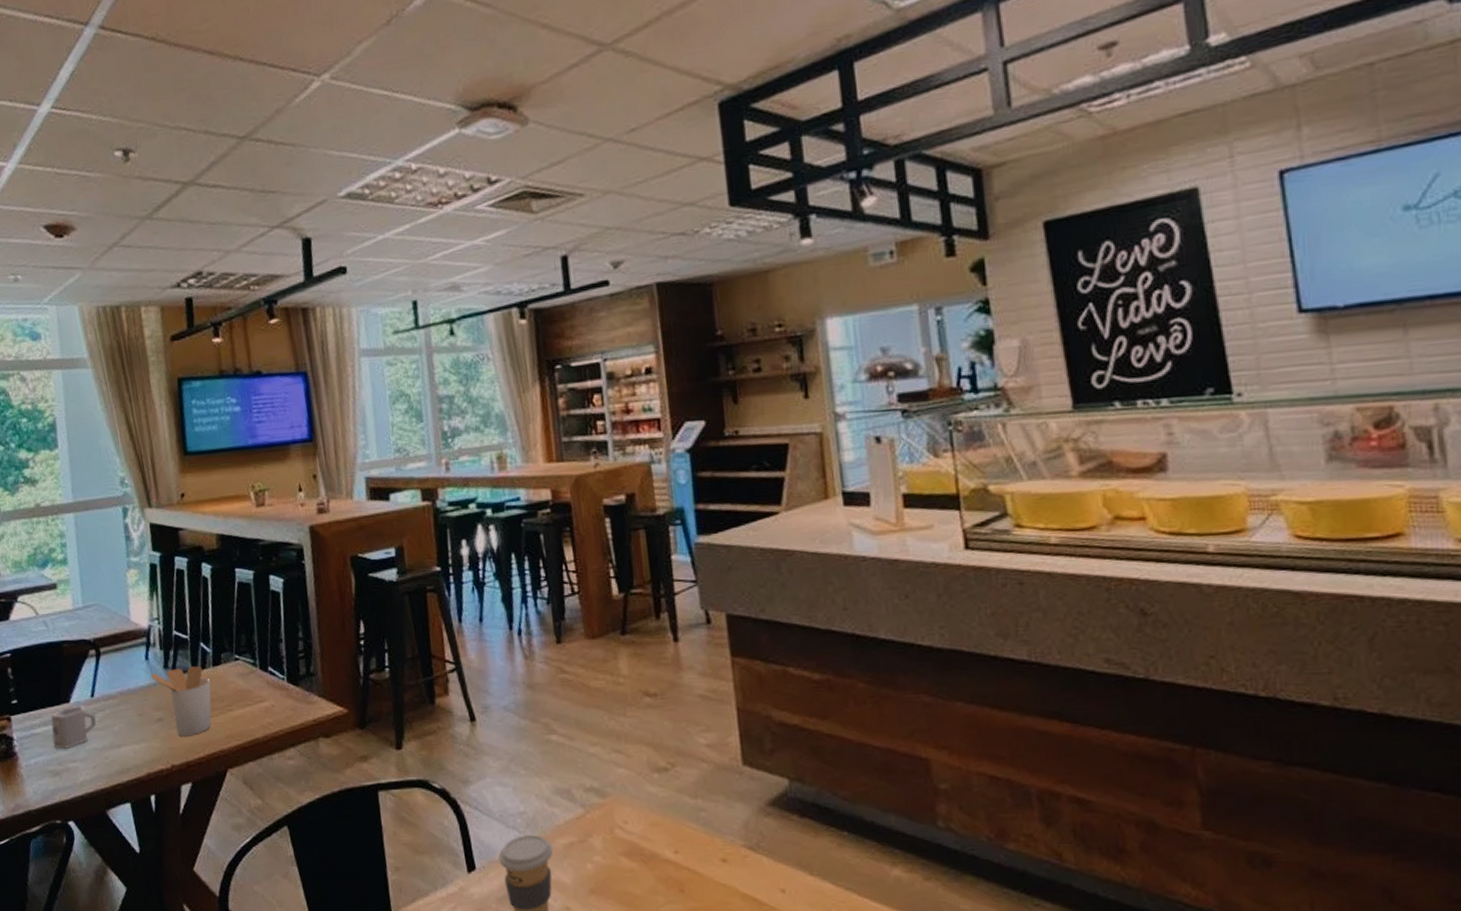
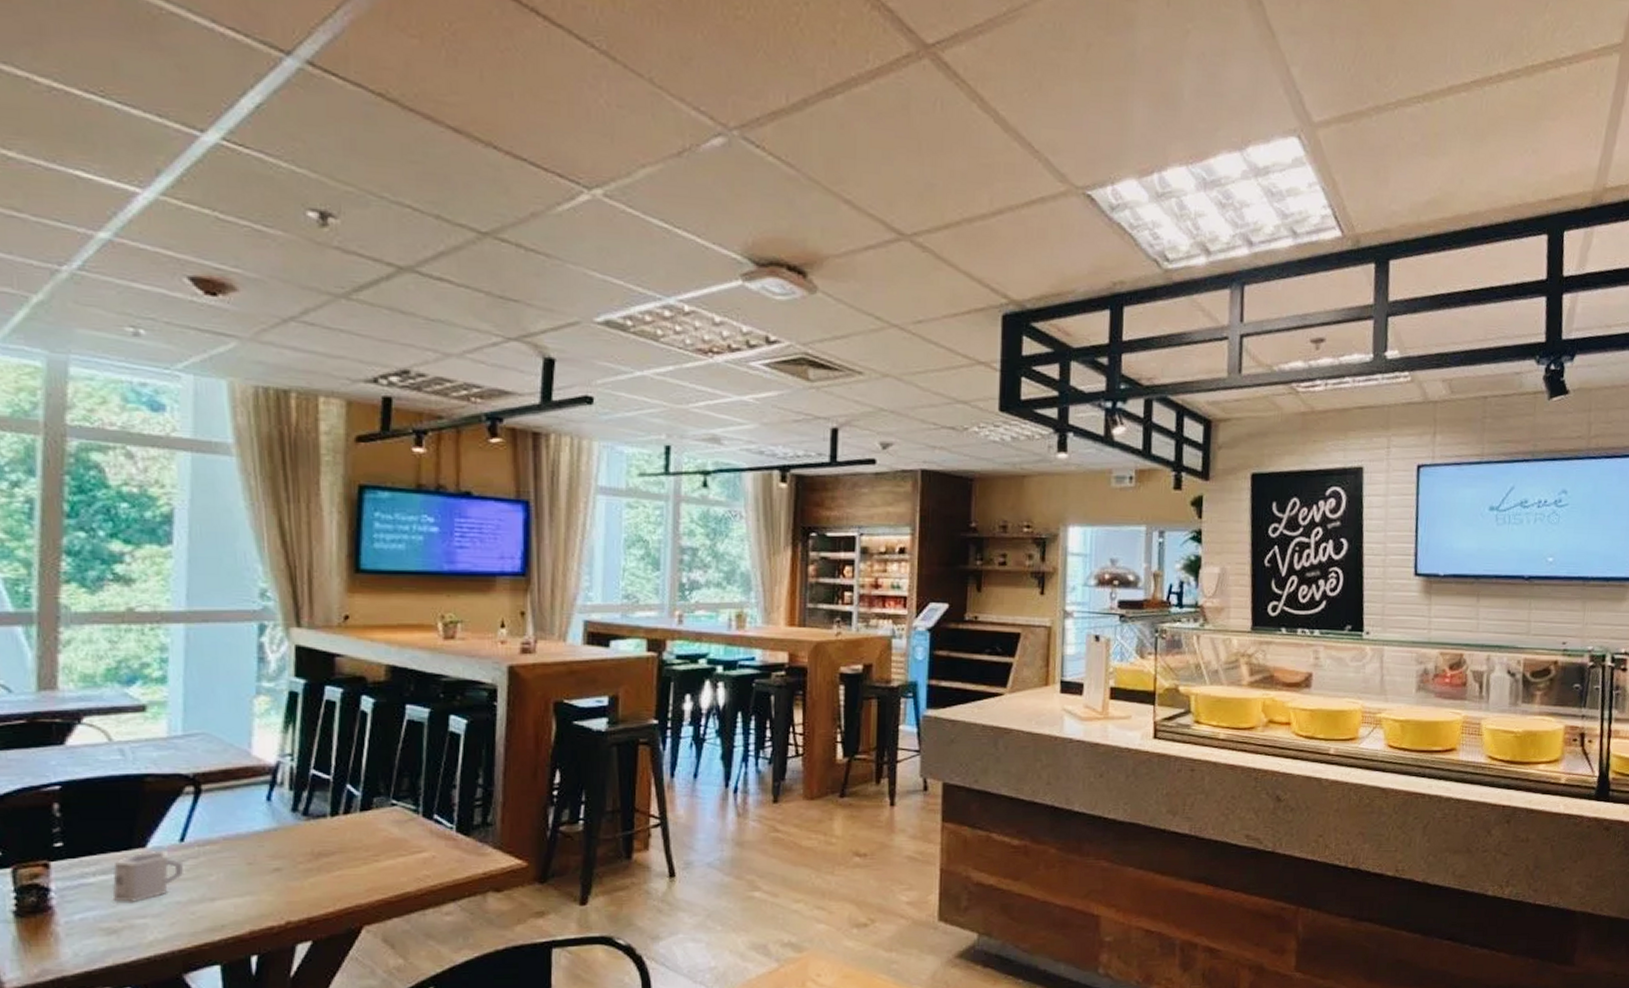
utensil holder: present [151,666,212,736] -> none [271,811,355,889]

